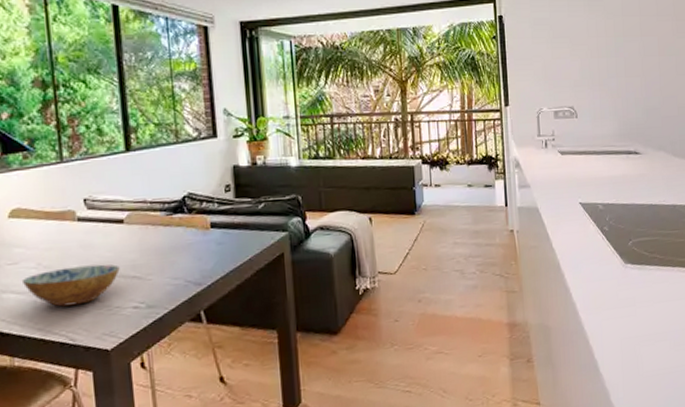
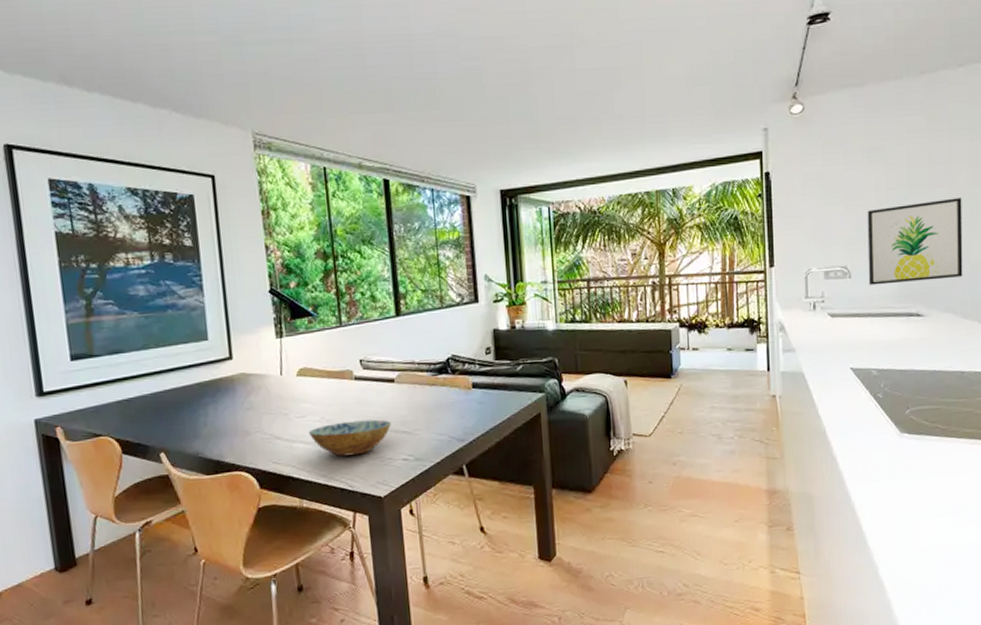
wall art: none [589,46,672,125] -> present [867,197,963,286]

